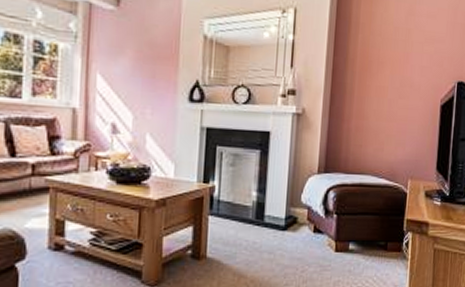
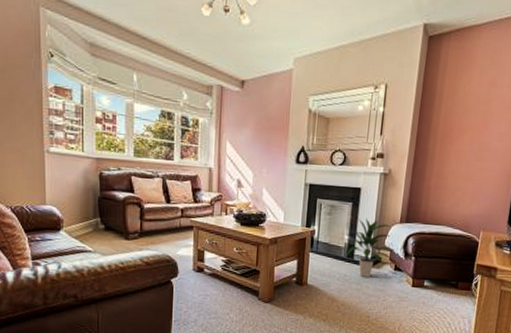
indoor plant: none [255,168,312,243] -> present [346,217,394,277]

